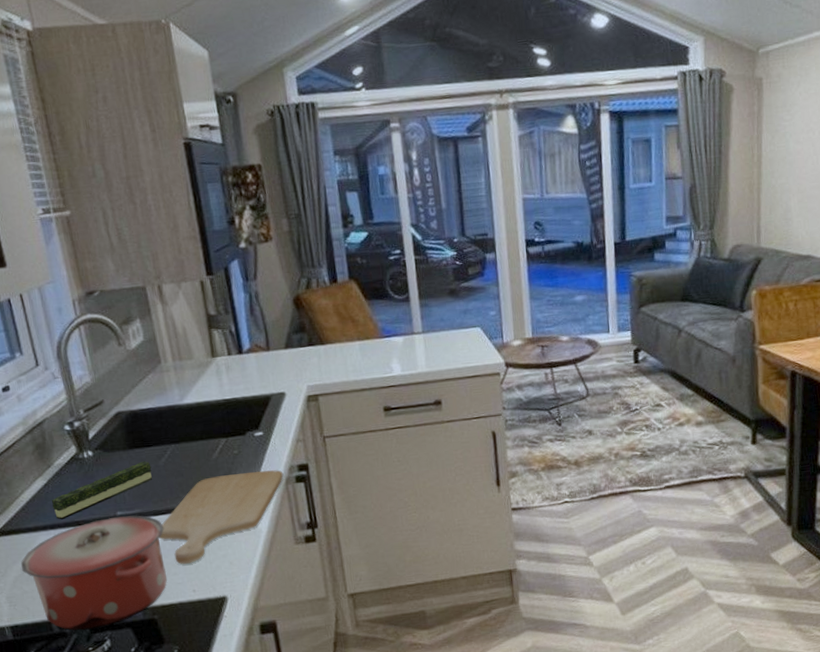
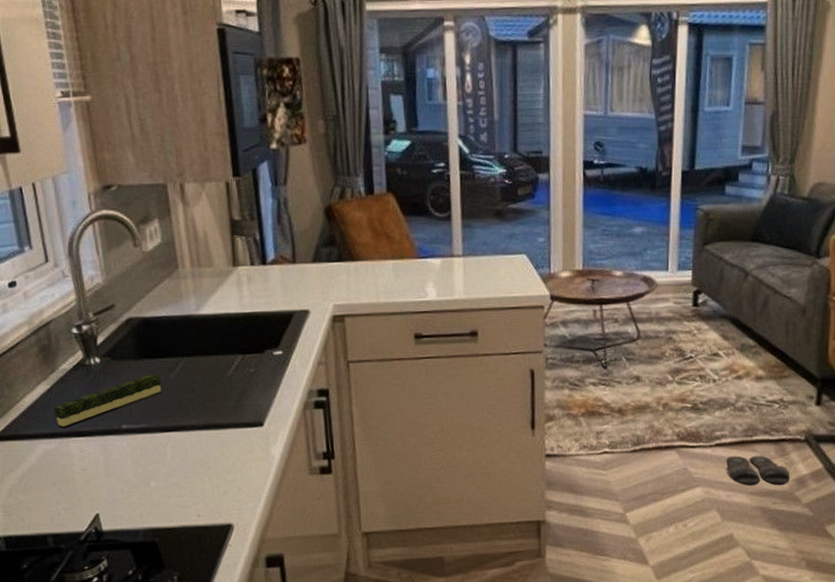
casserole: present [20,515,168,631] -> none [18,429,172,549]
chopping board: present [159,470,284,565] -> none [165,392,302,487]
slippers: none [675,494,734,522] -> present [725,455,789,485]

